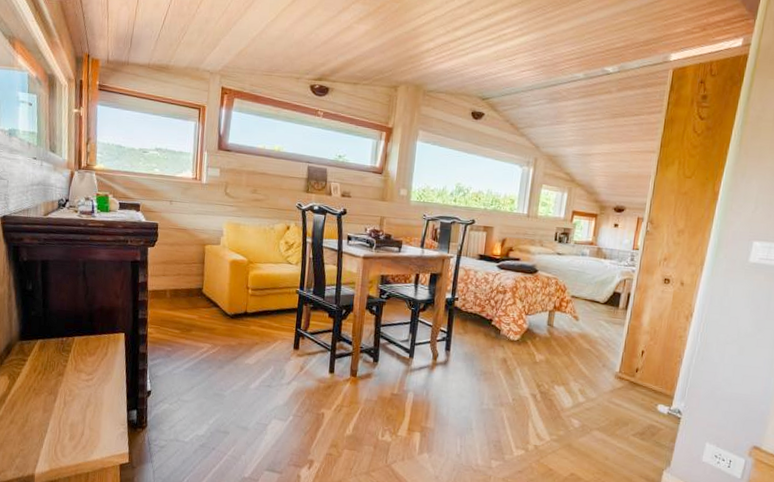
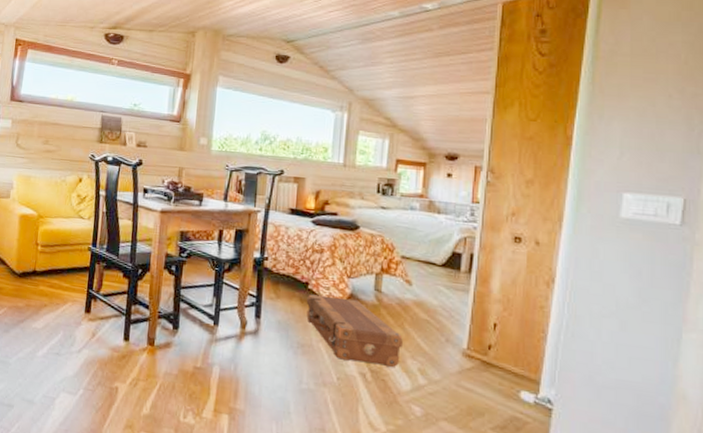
suitcase: none [489,329,568,389] -> present [306,294,403,367]

